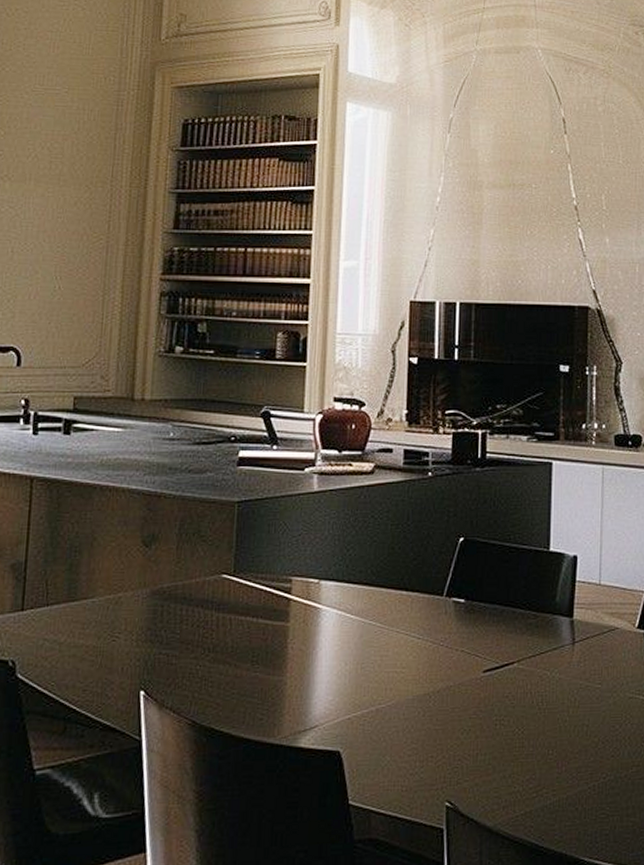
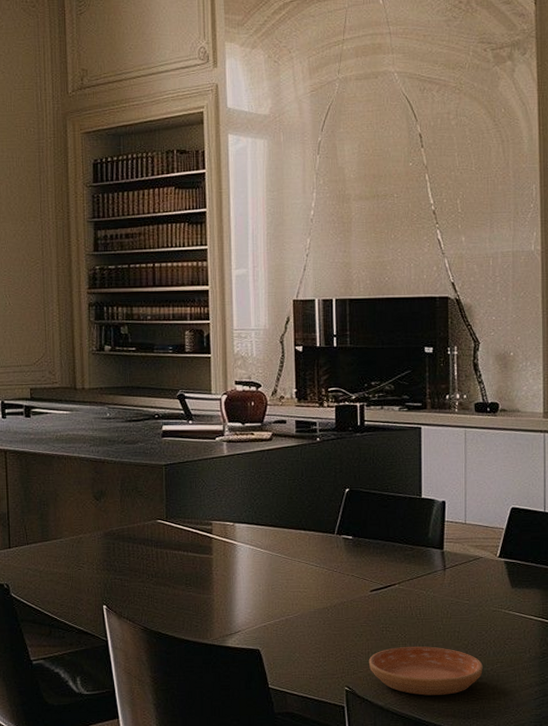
saucer: none [476,745,615,812] -> present [368,646,483,696]

